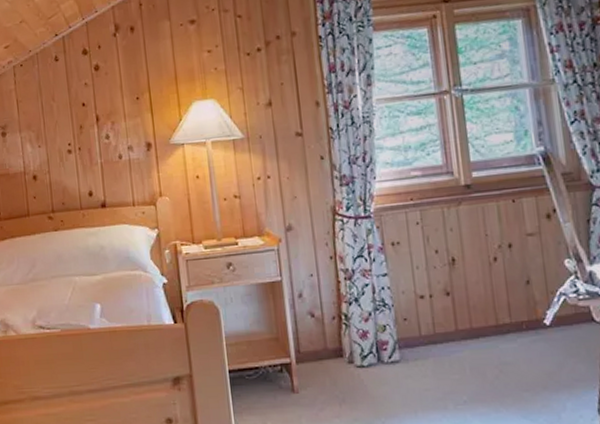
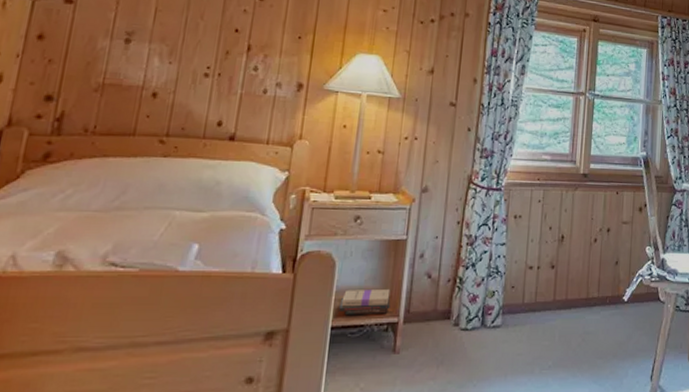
books: none [231,330,280,359] -> present [339,288,391,316]

